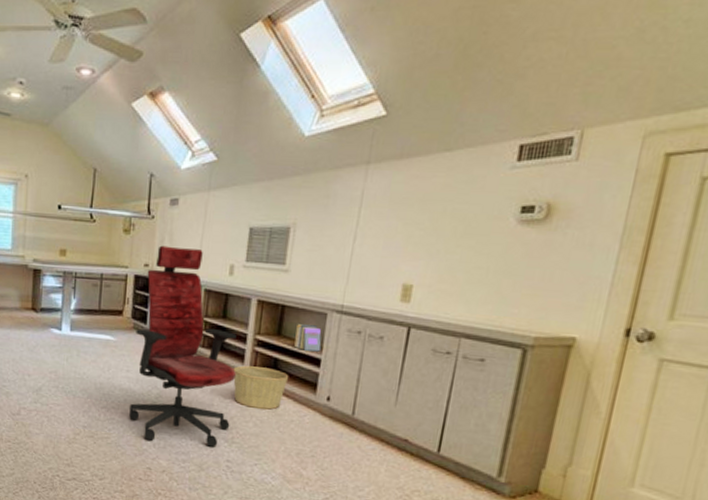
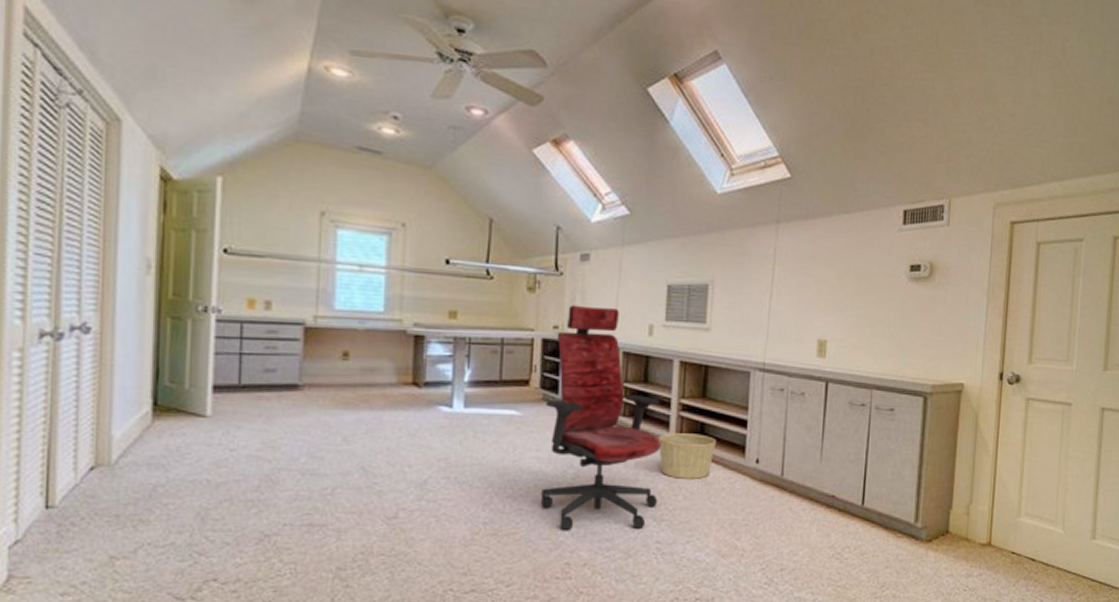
books: present [294,324,322,352] -> none [720,385,747,412]

